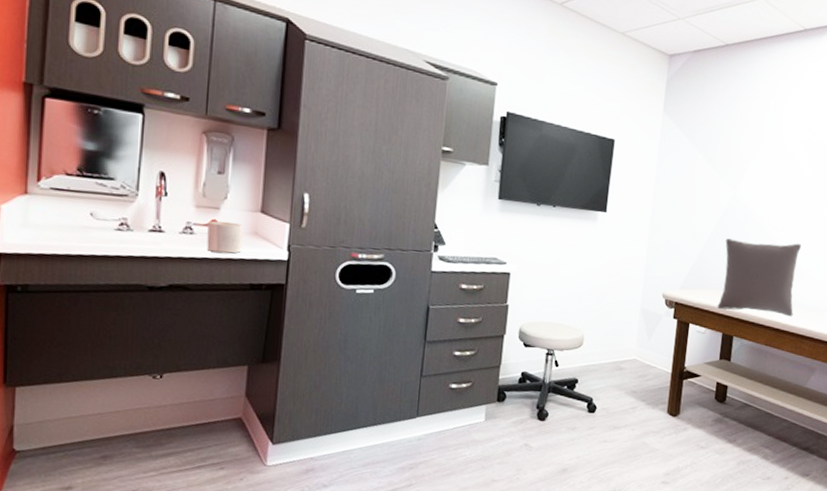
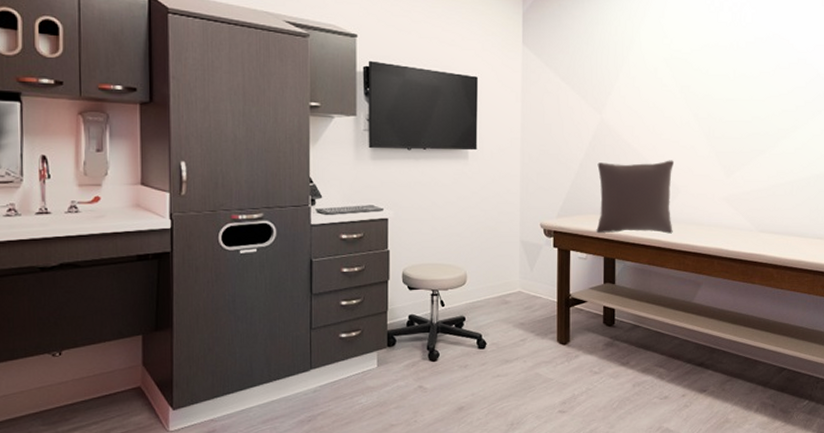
paper towel roll: present [207,220,243,254] -> none [92,197,126,227]

